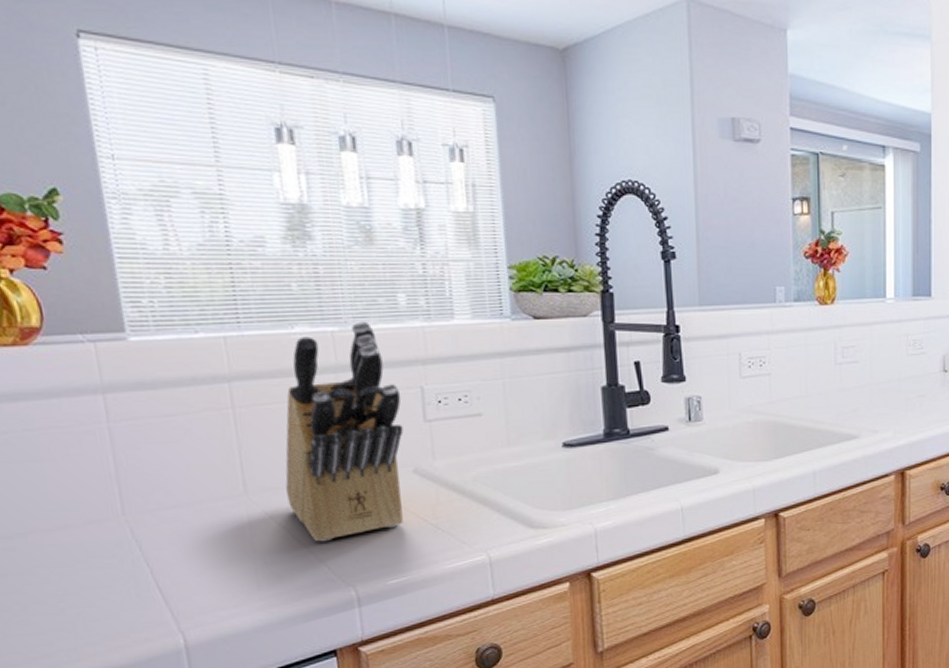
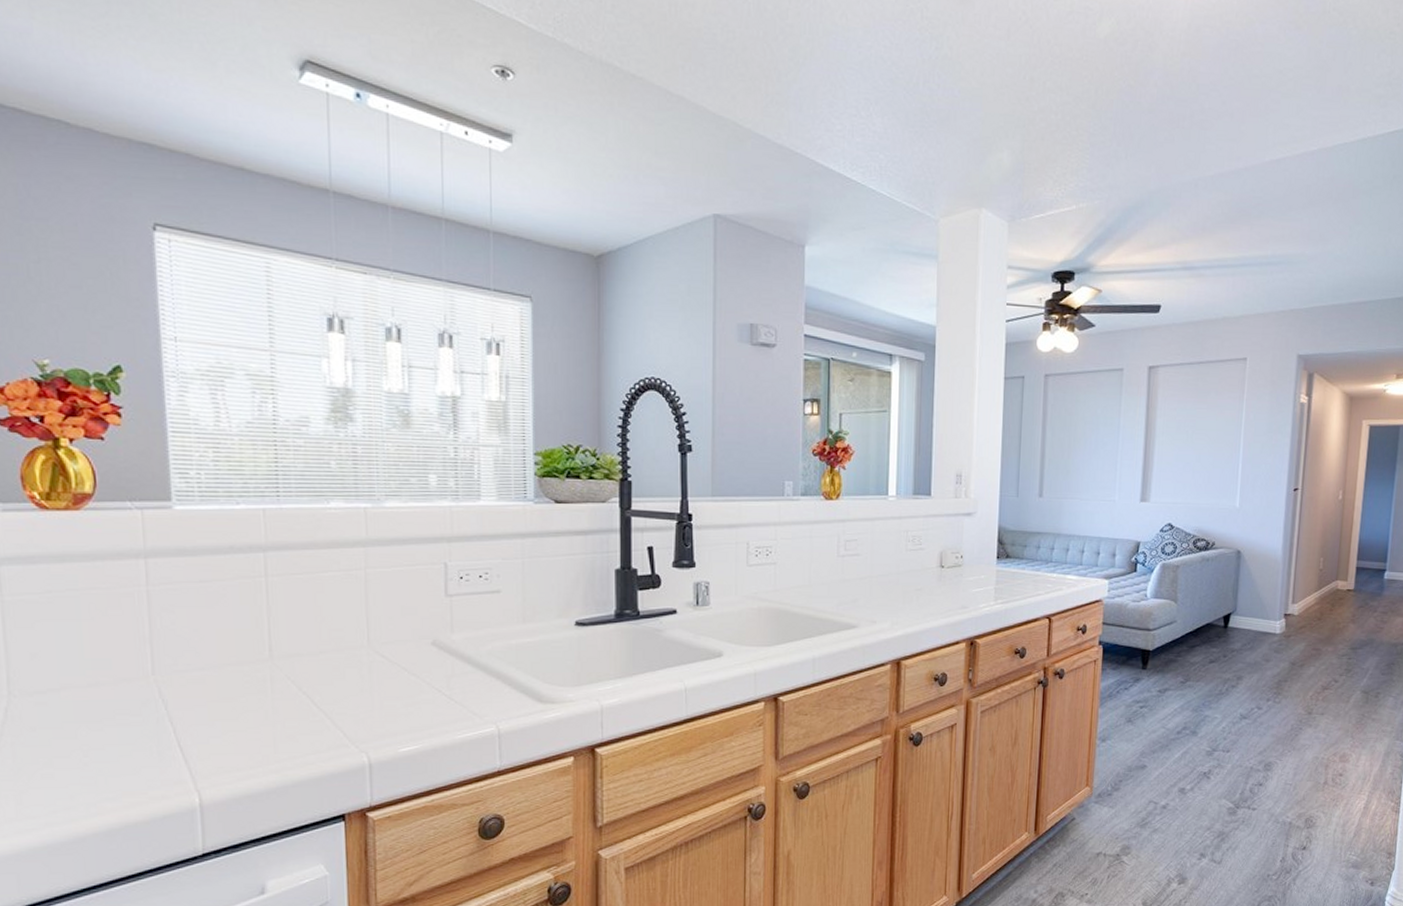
knife block: present [285,321,404,542] -> none [309,499,425,708]

